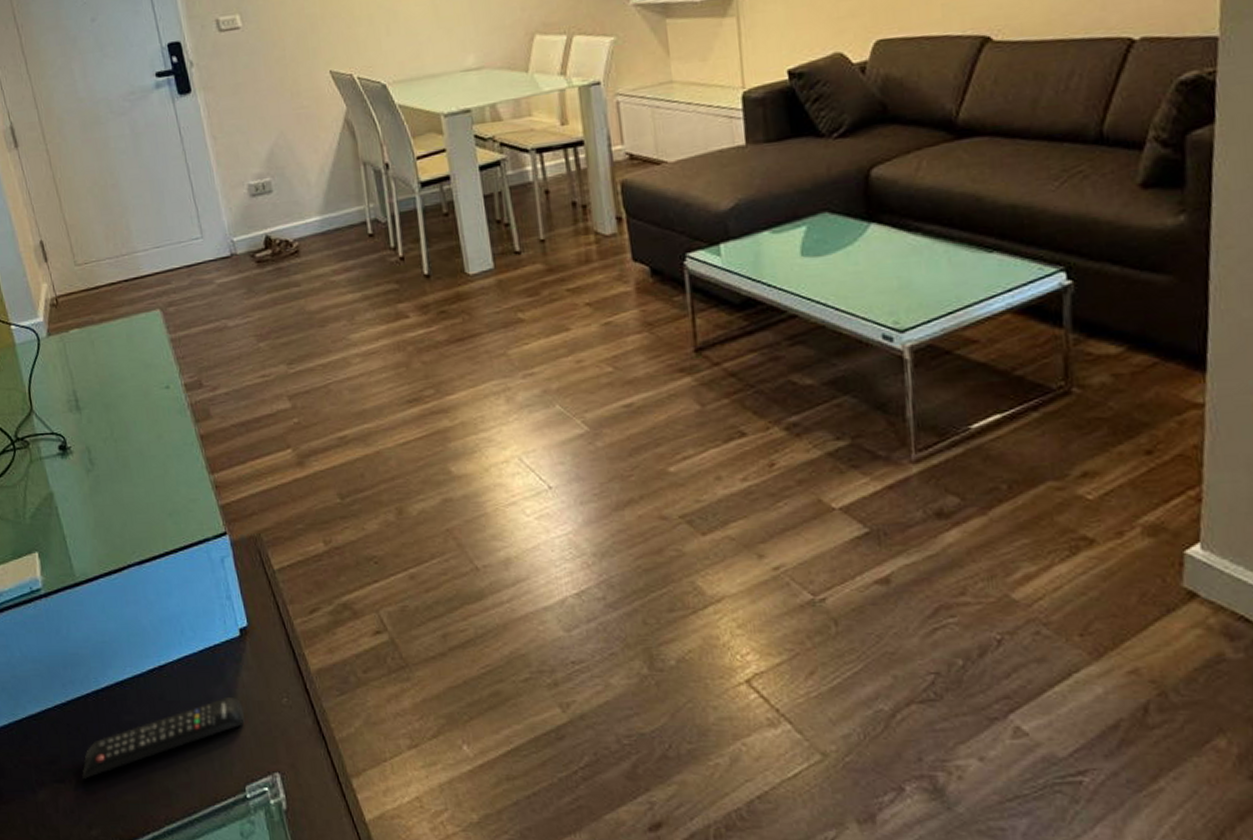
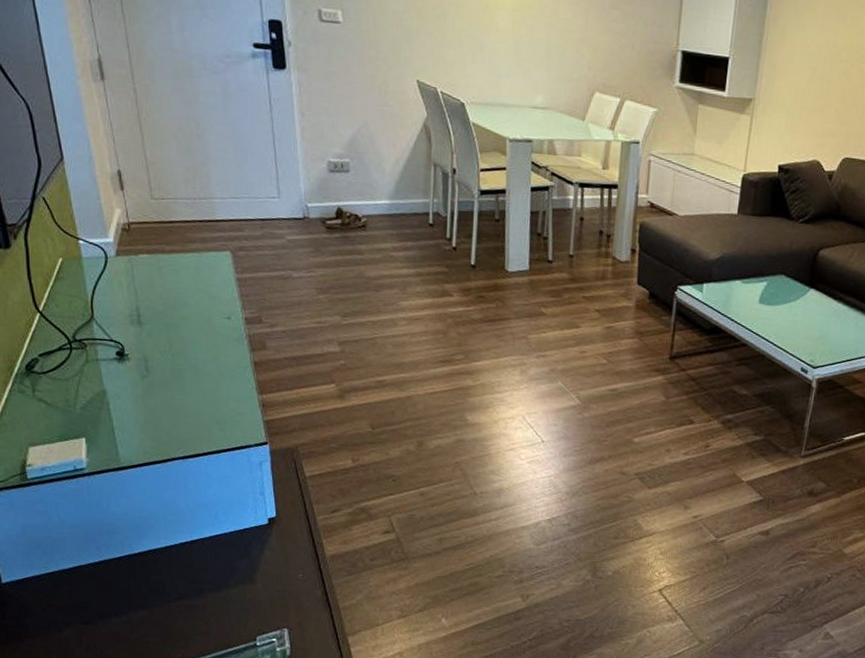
remote control: present [82,698,245,779] -> none [108,569,264,623]

